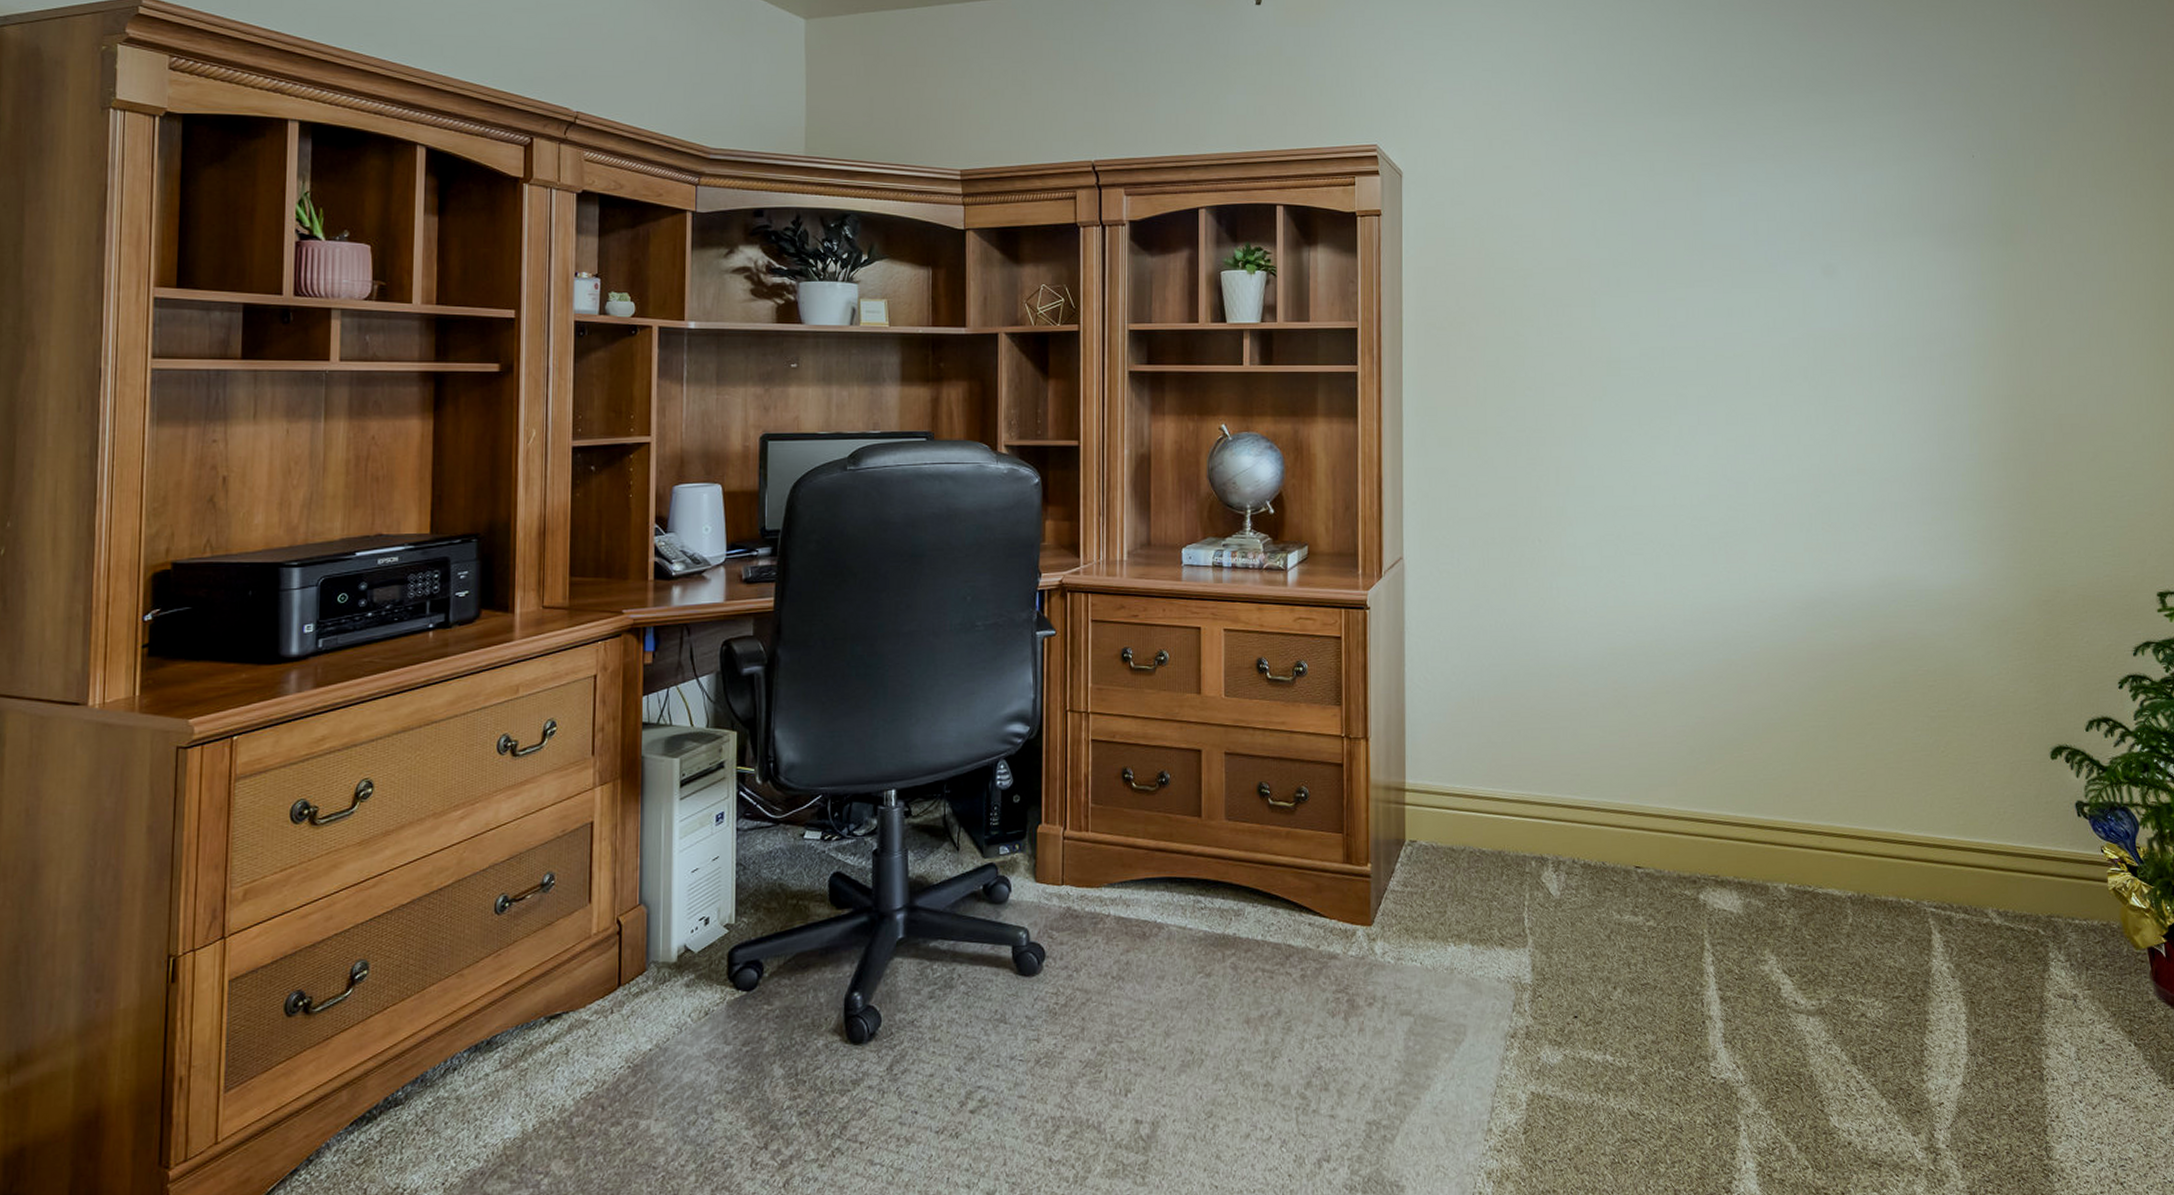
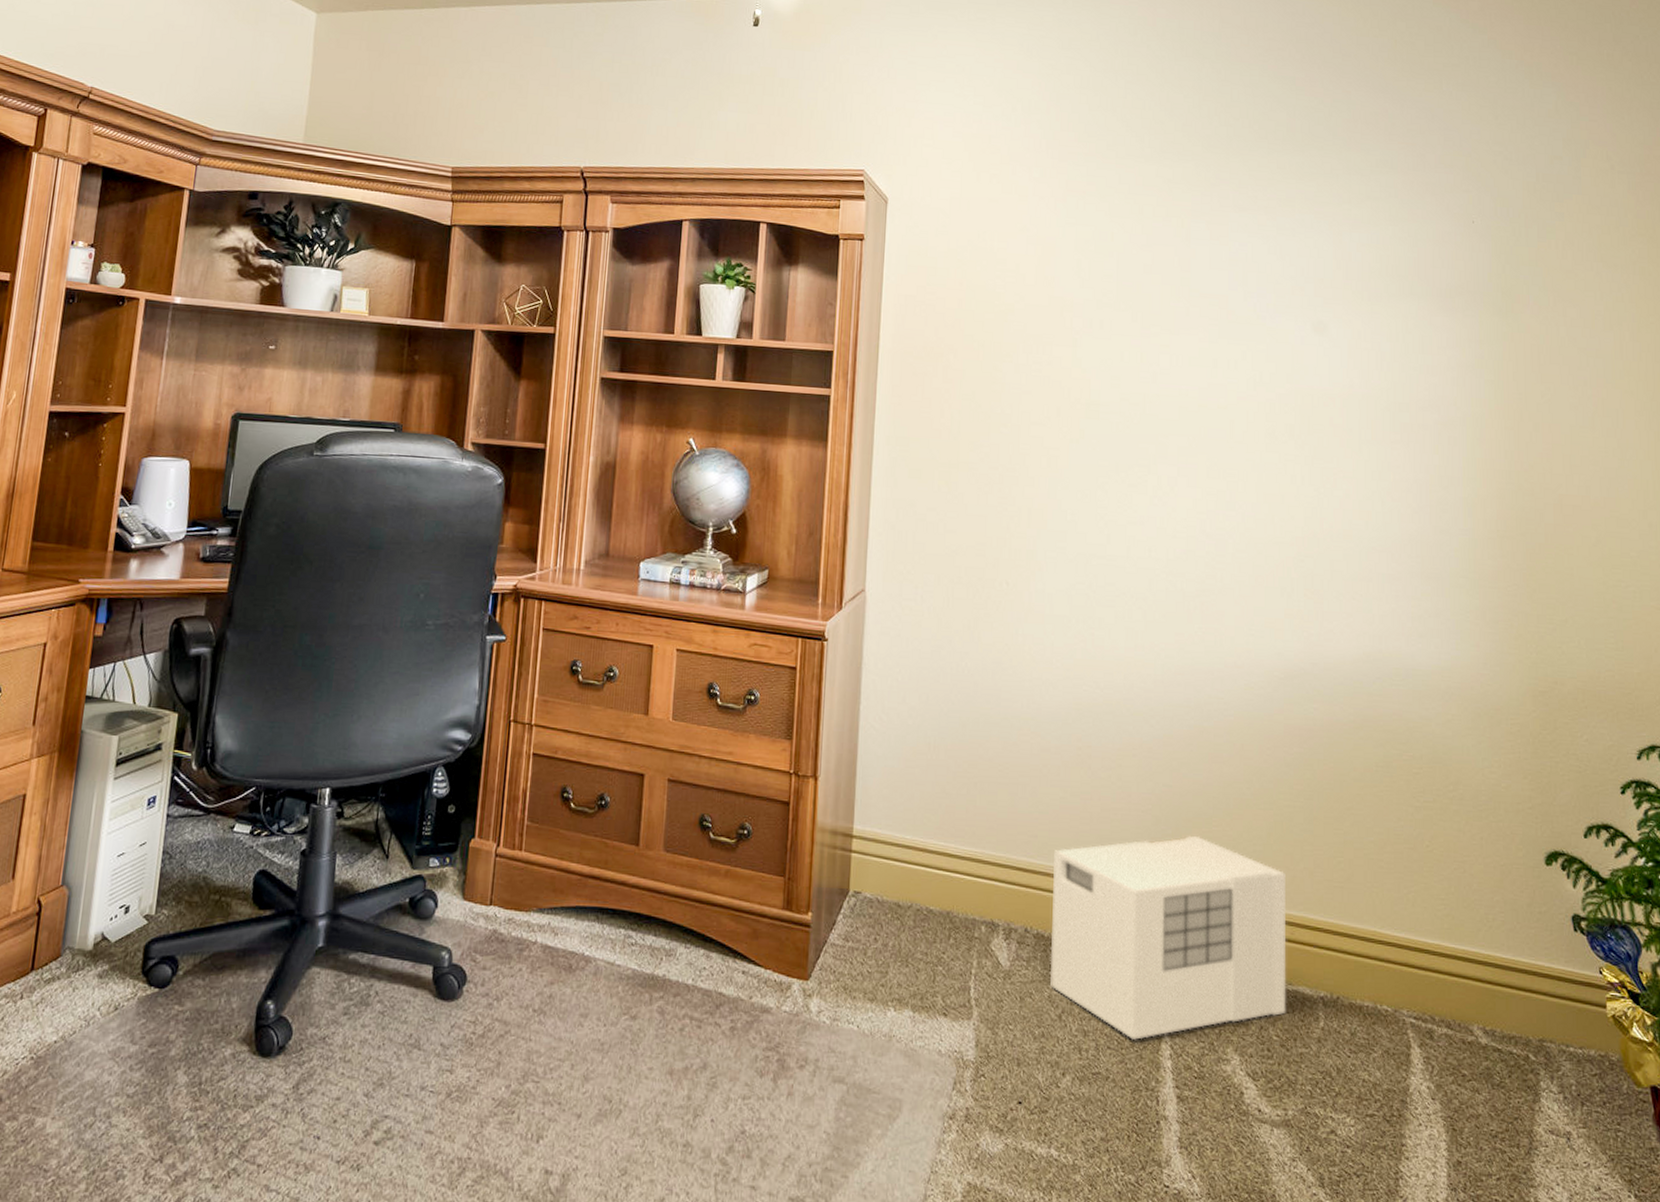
storage box: none [1596,761,1818,951] -> present [1049,835,1287,1040]

